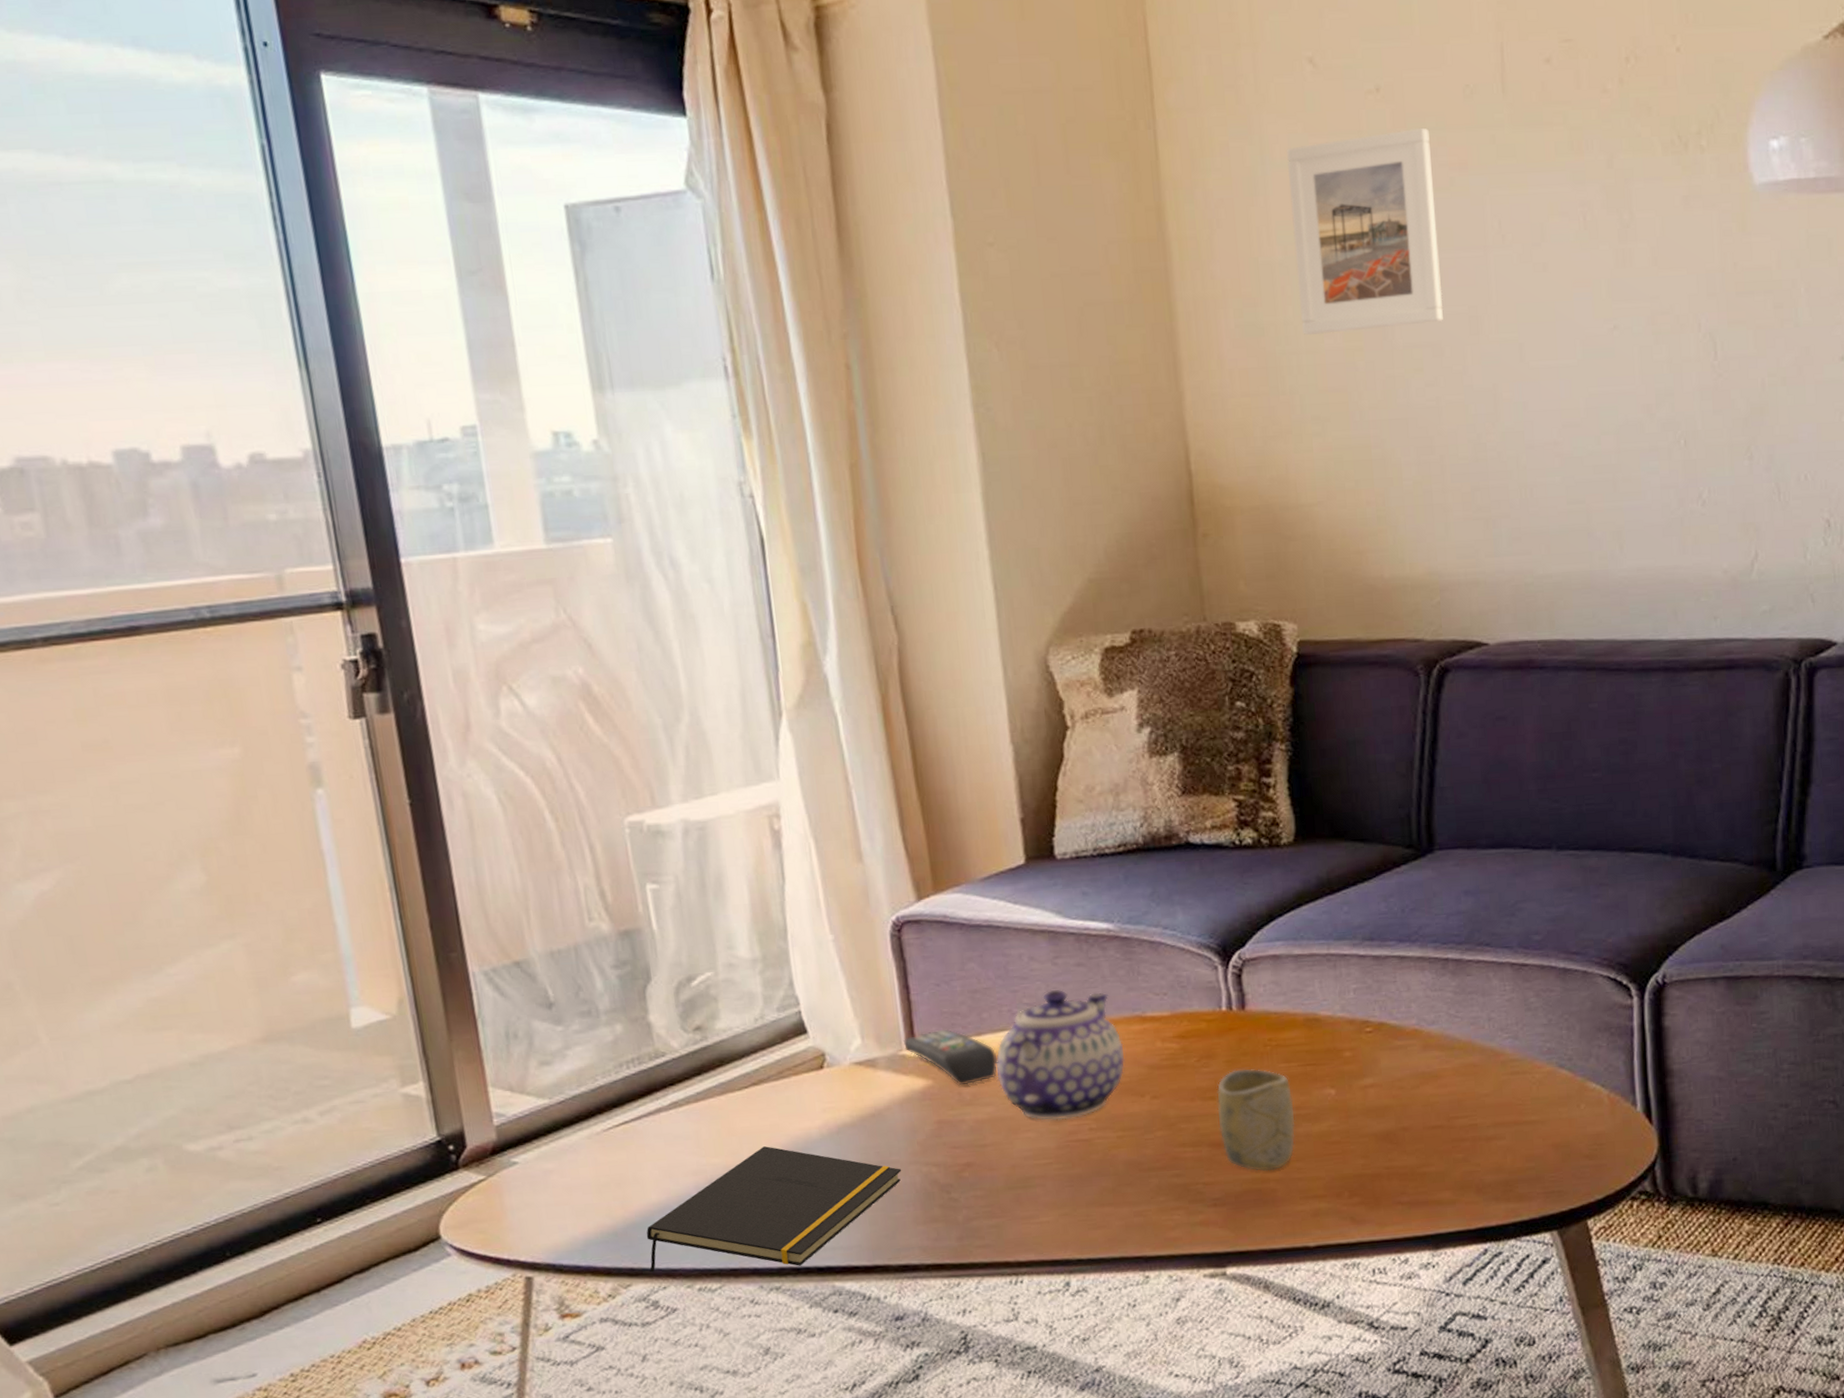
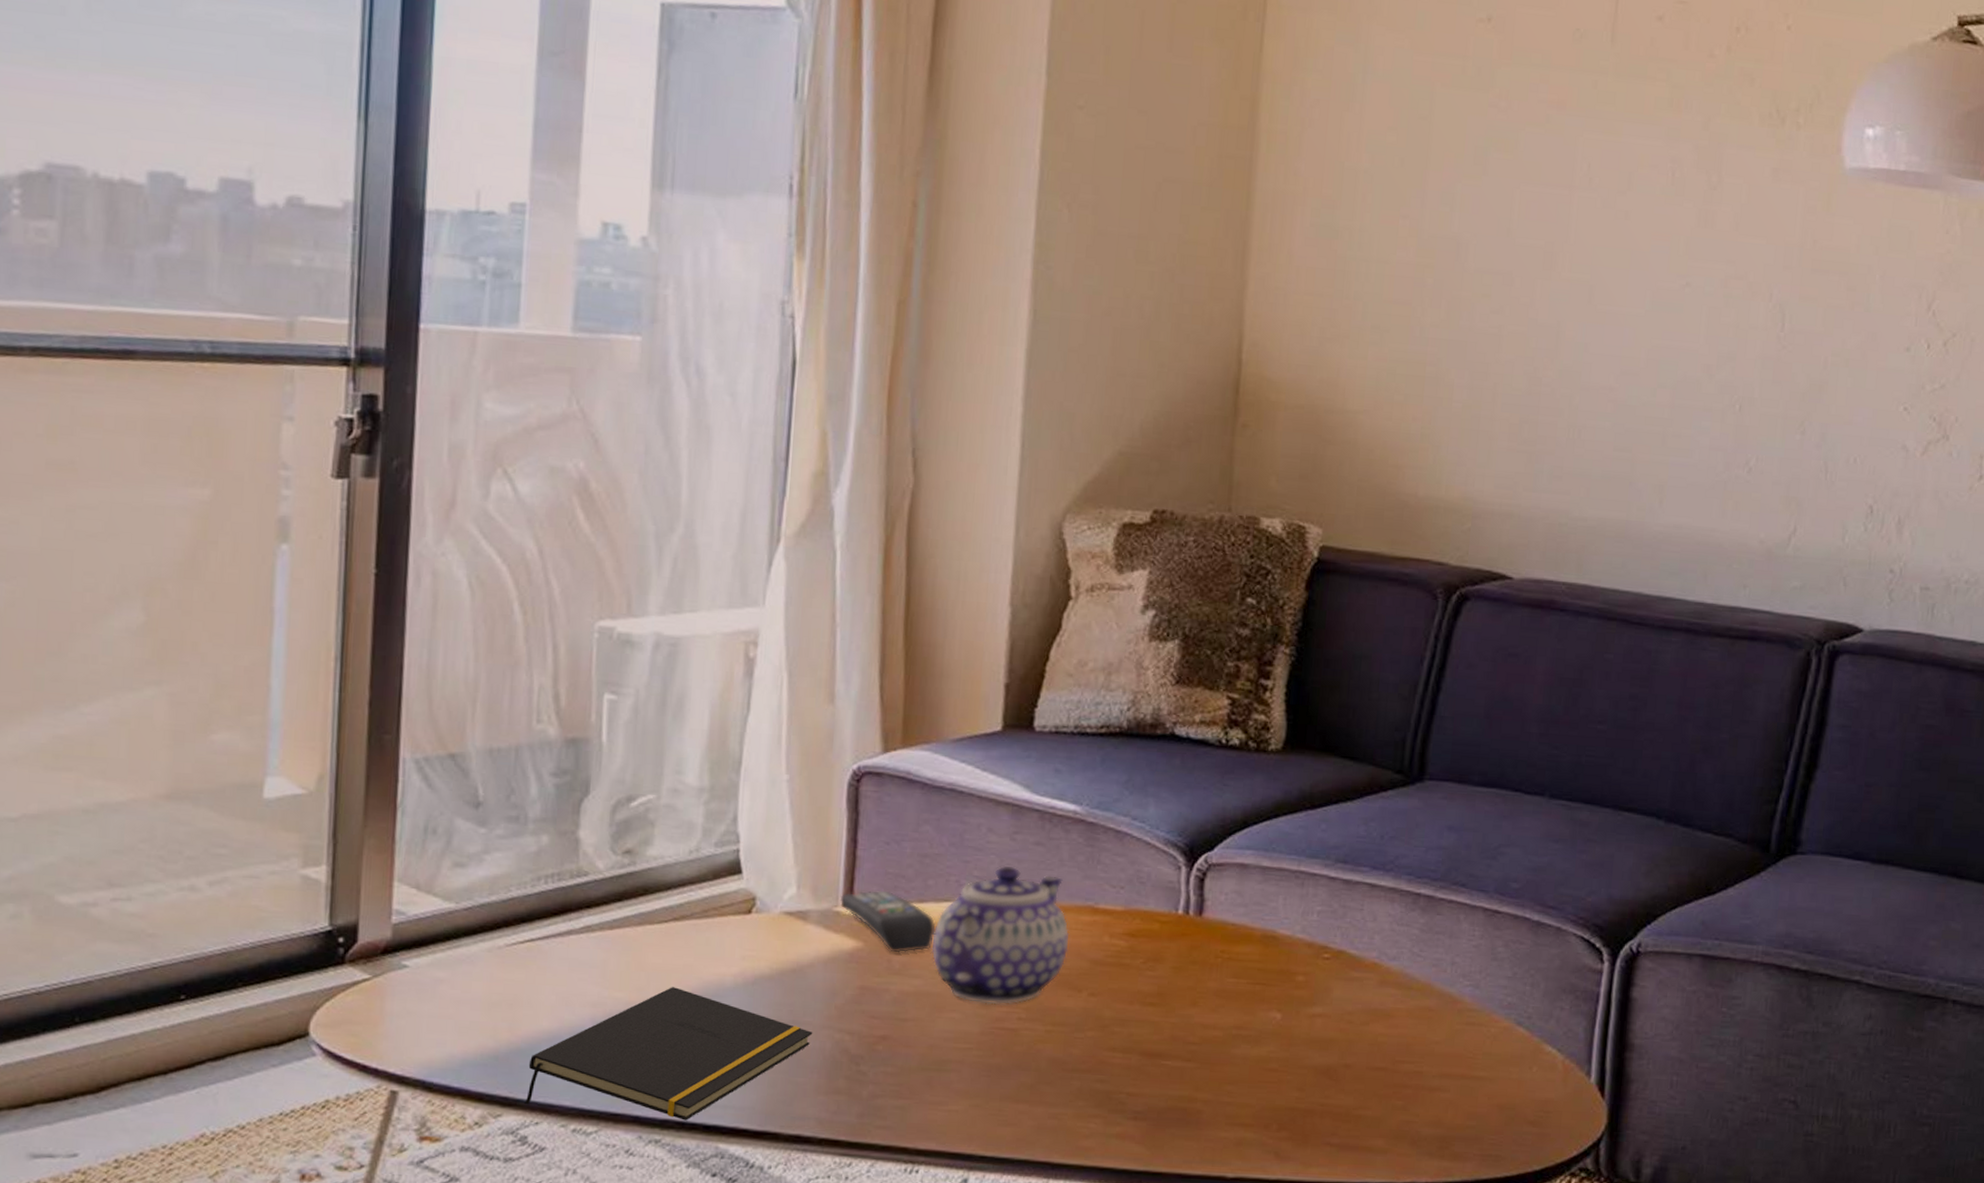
cup: present [1217,1068,1295,1172] -> none [1153,977,1236,1091]
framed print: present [1287,127,1444,335] -> none [1376,61,1533,252]

